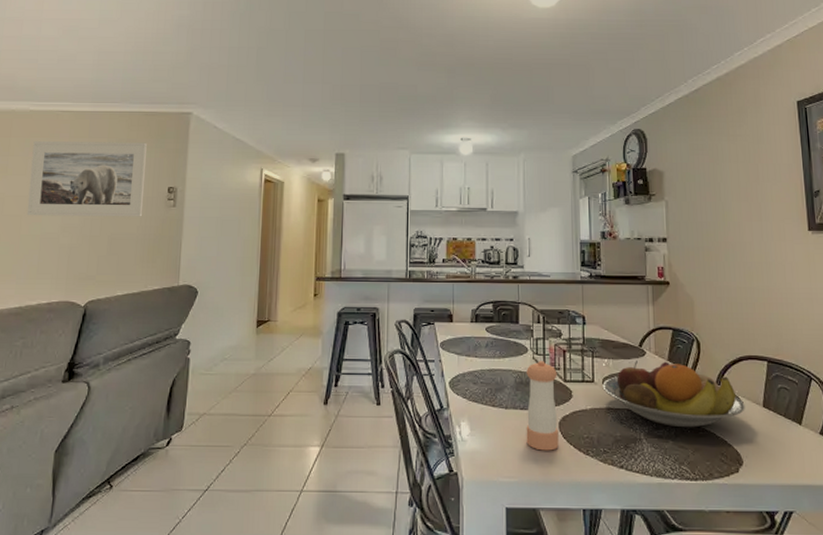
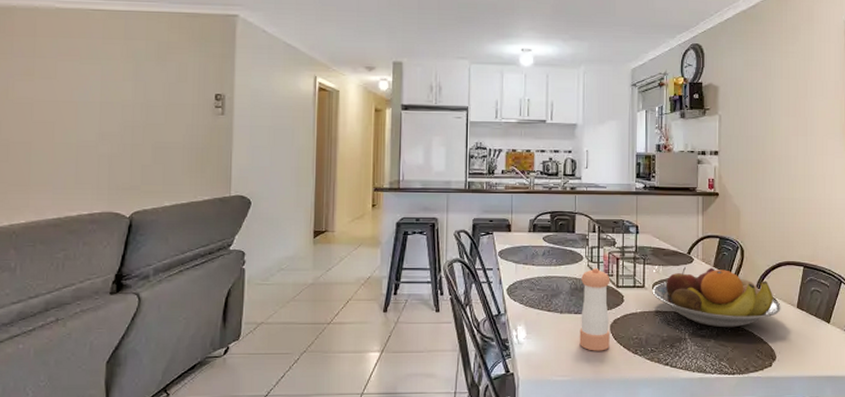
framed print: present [26,141,147,217] -> none [59,42,191,125]

